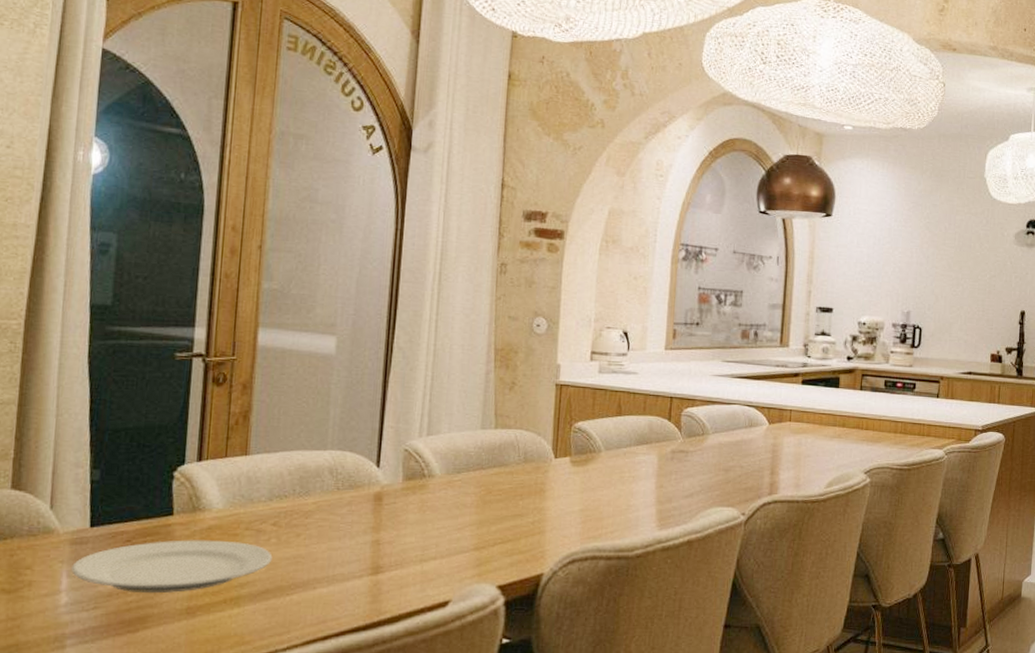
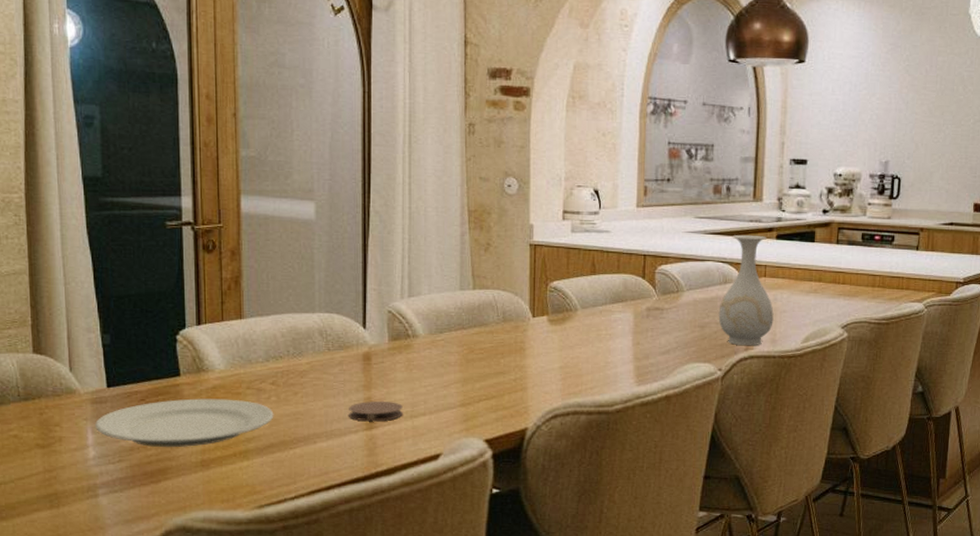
coaster: none [354,543,413,566] -> present [349,400,403,422]
vase: none [743,379,798,491] -> present [718,235,774,346]

